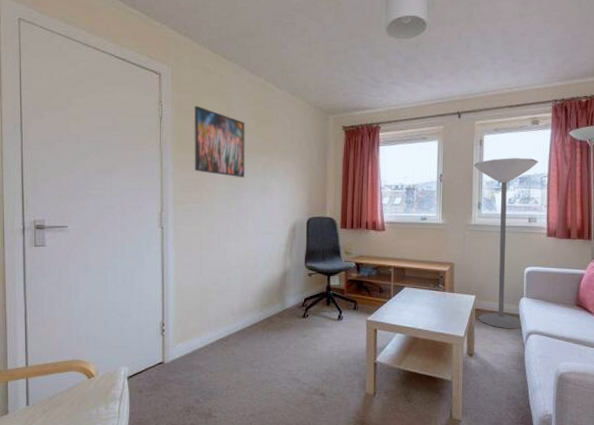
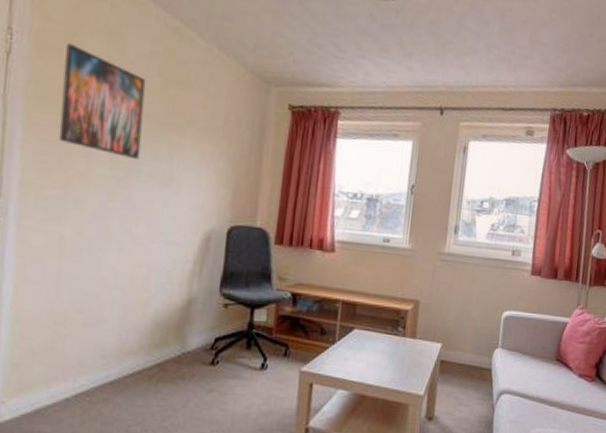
floor lamp: present [473,158,538,329] -> none [443,172,529,387]

